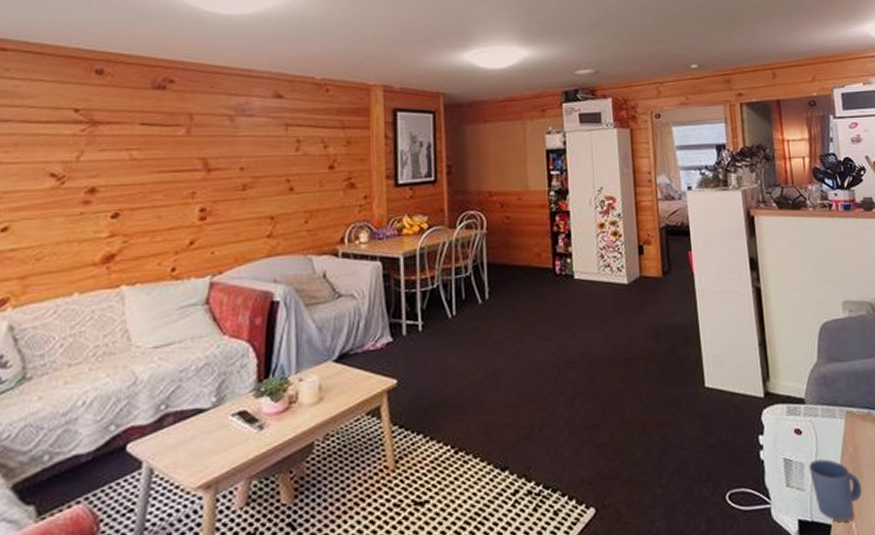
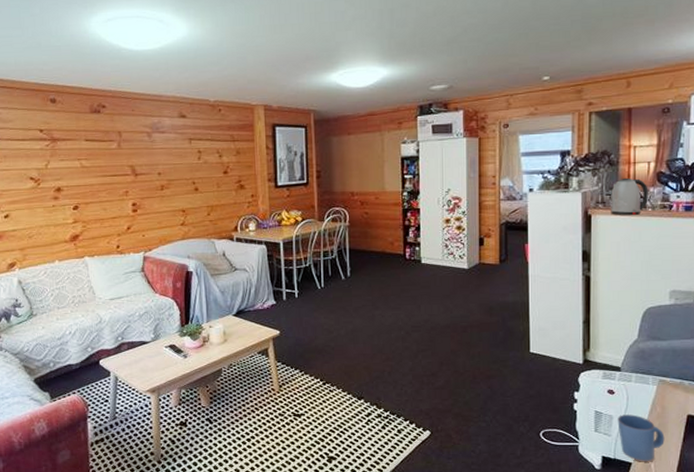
kettle: none [771,174,808,217] -> present [611,177,648,216]

